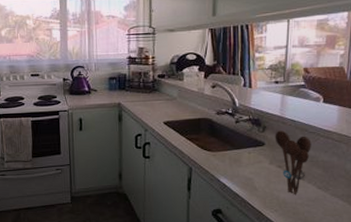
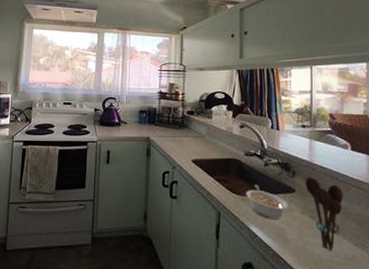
legume: none [217,140,258,171] -> present [246,184,289,219]

